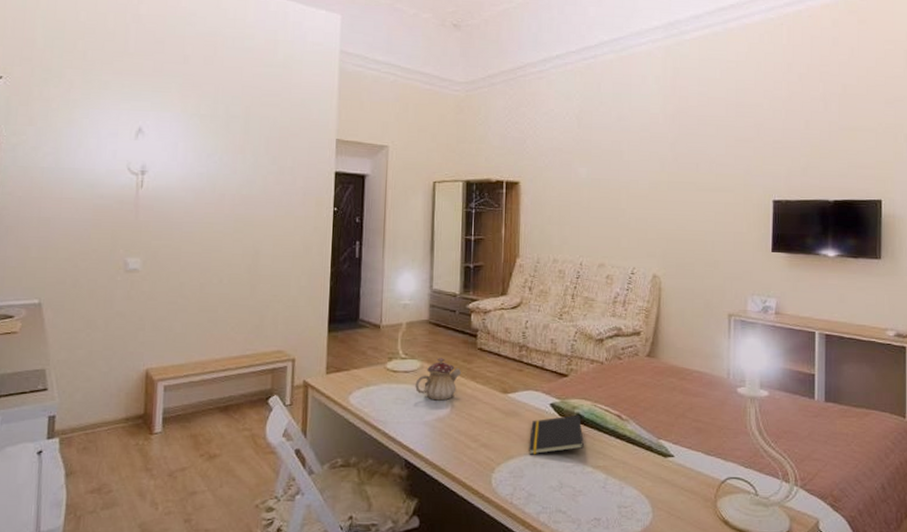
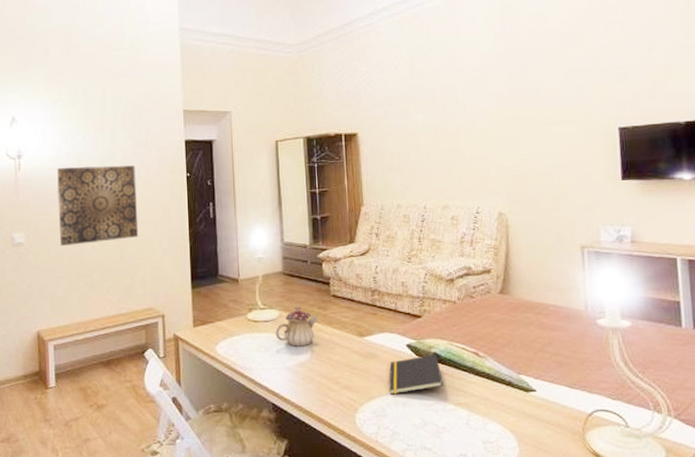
wall art: none [182,189,277,276] -> present [57,165,139,246]

